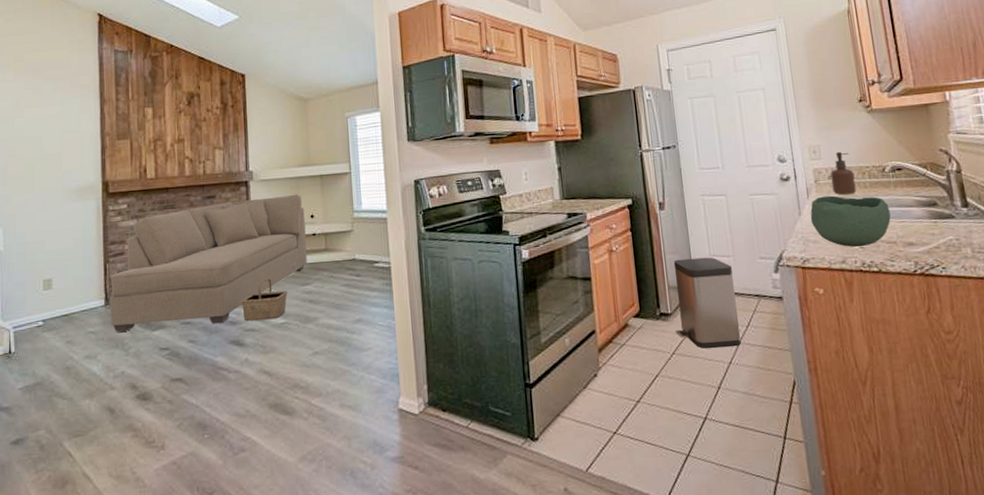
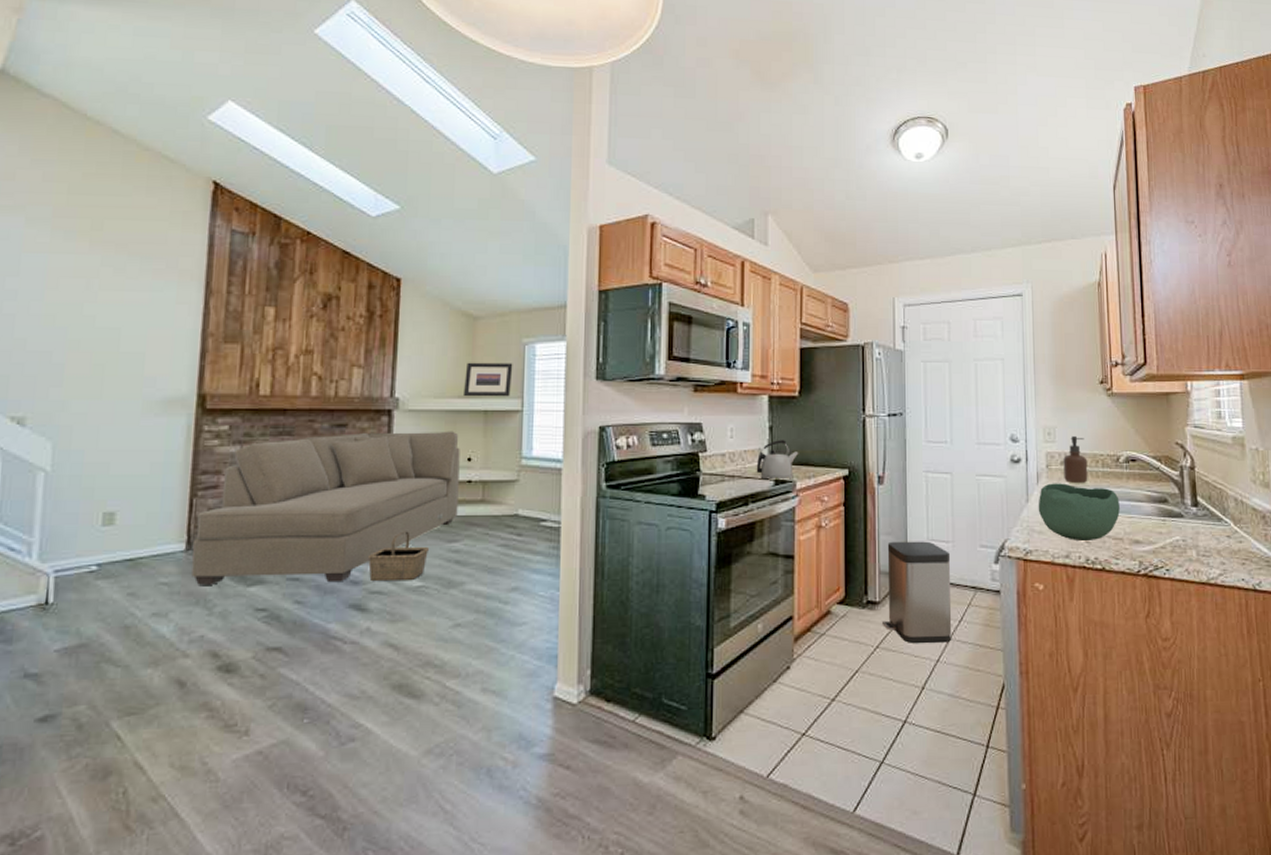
picture frame: none [302,134,340,166] -> present [462,362,513,397]
kettle: none [550,177,586,214] -> present [756,439,799,480]

